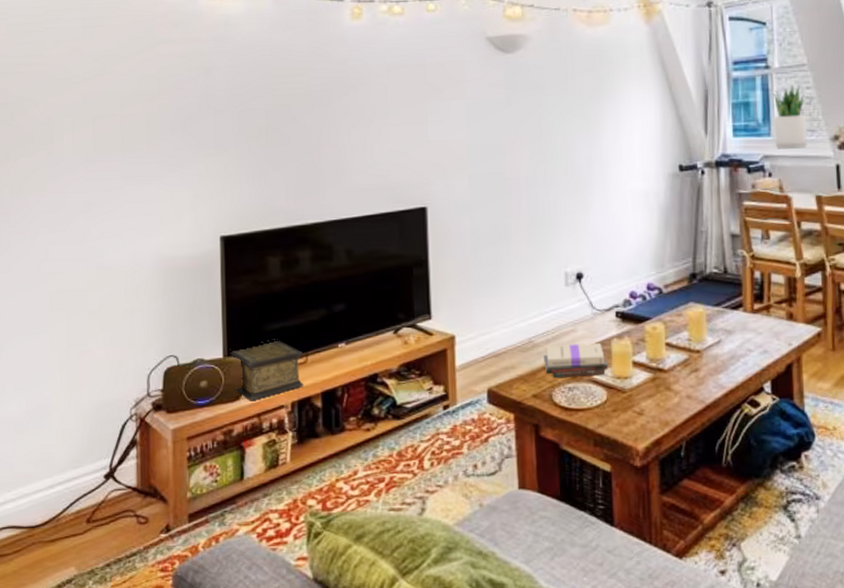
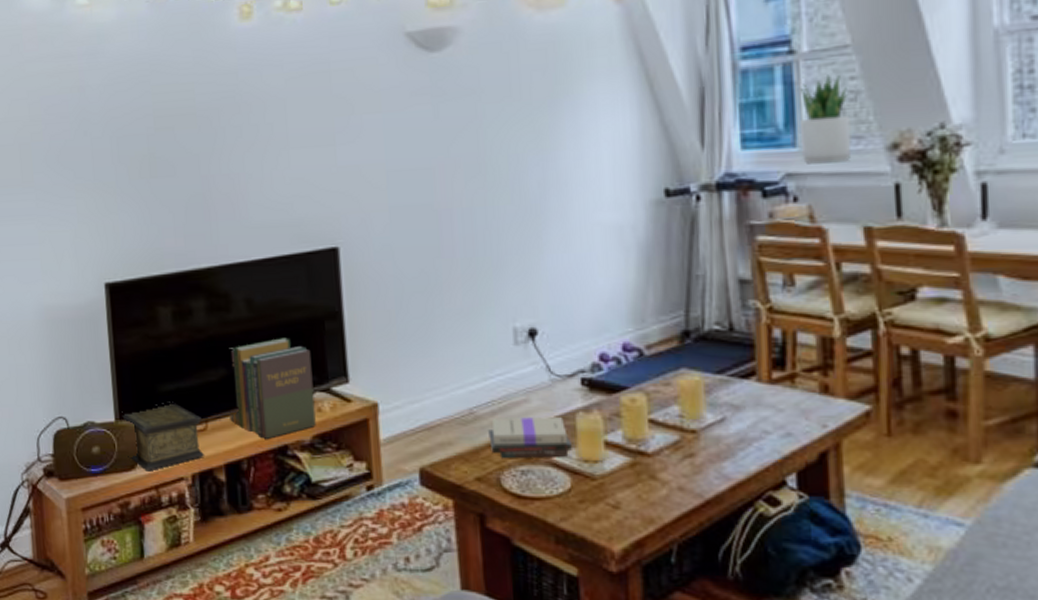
books: none [328,282,402,369] -> present [229,338,316,439]

